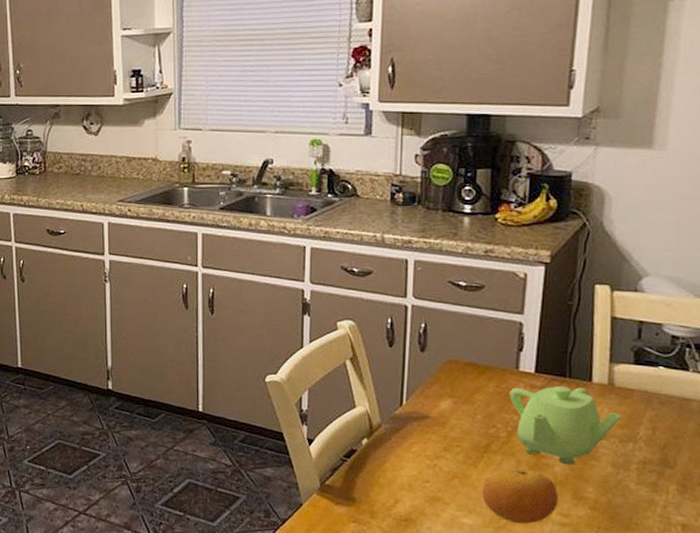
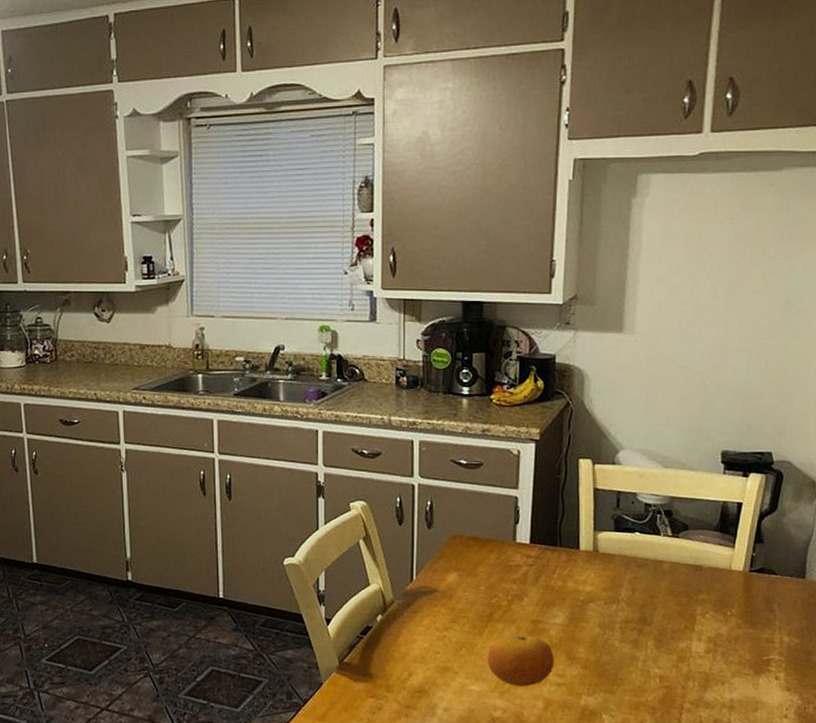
teapot: present [510,385,622,465] -> none [509,554,606,629]

